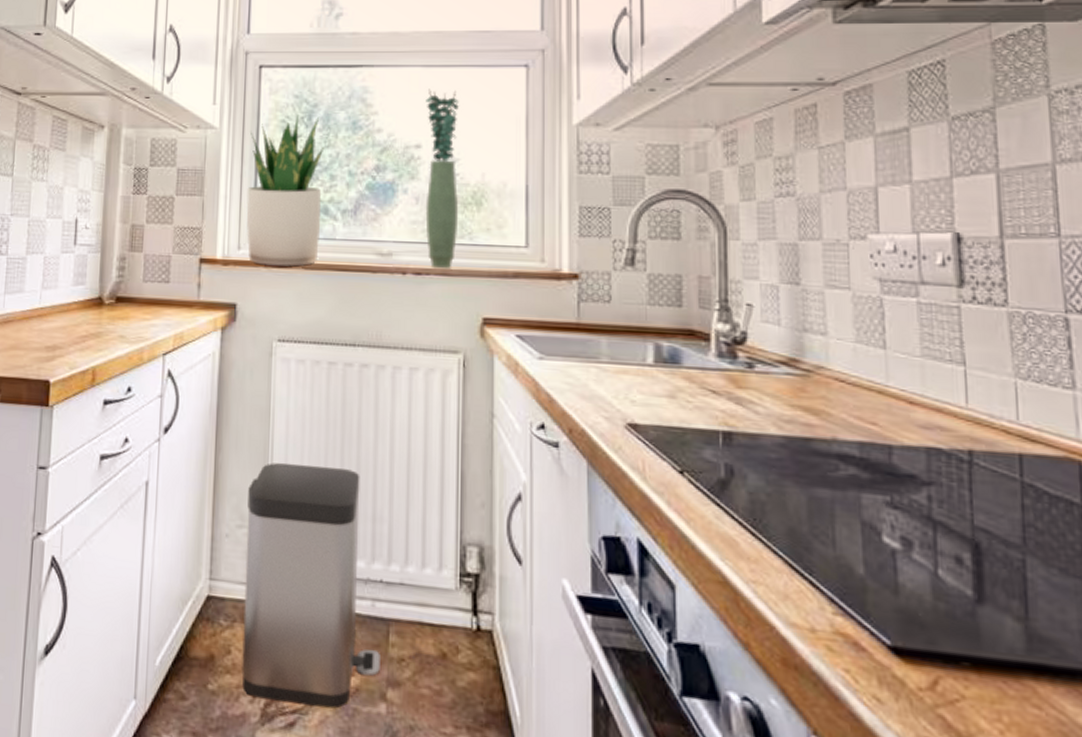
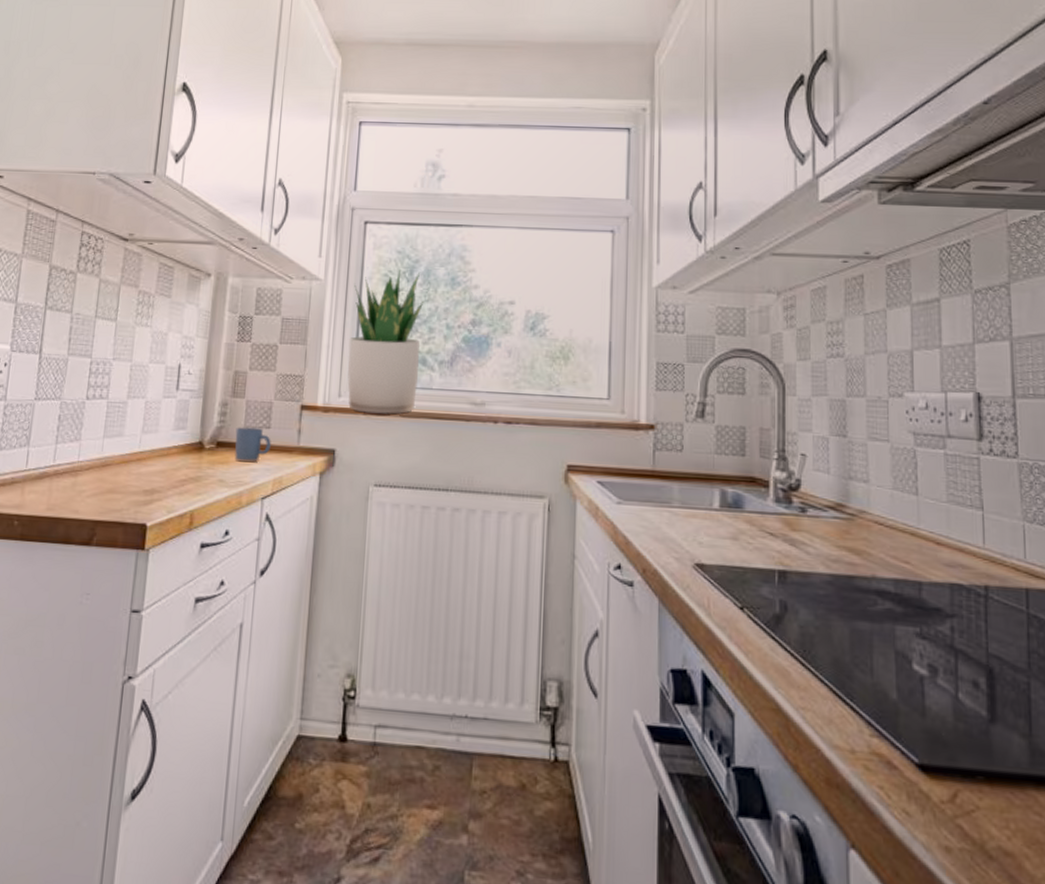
mug: none [134,281,171,318] -> present [234,427,271,463]
pedal bin: present [241,462,380,709] -> none [329,603,463,842]
vase: present [425,88,459,269] -> none [517,249,550,419]

